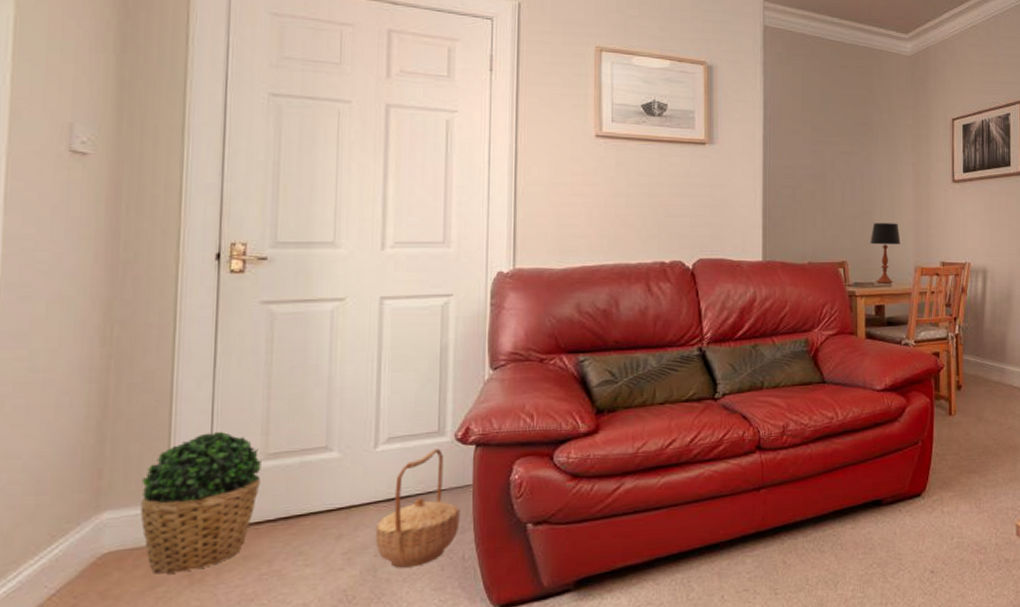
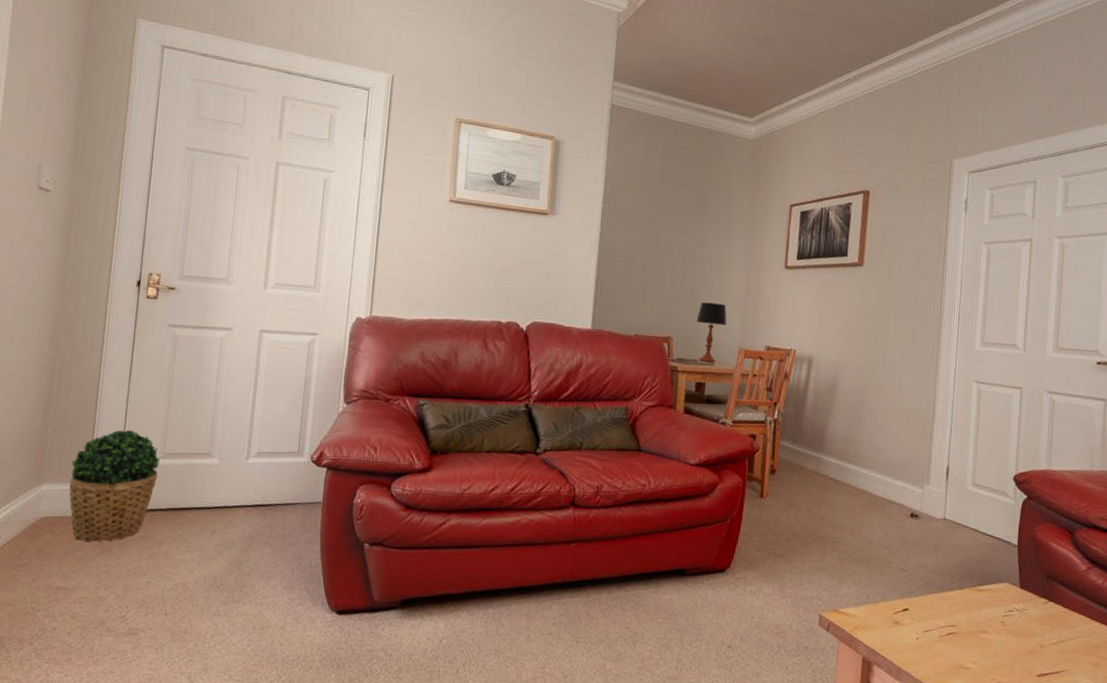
basket: present [375,449,460,568] -> none [241,467,311,566]

